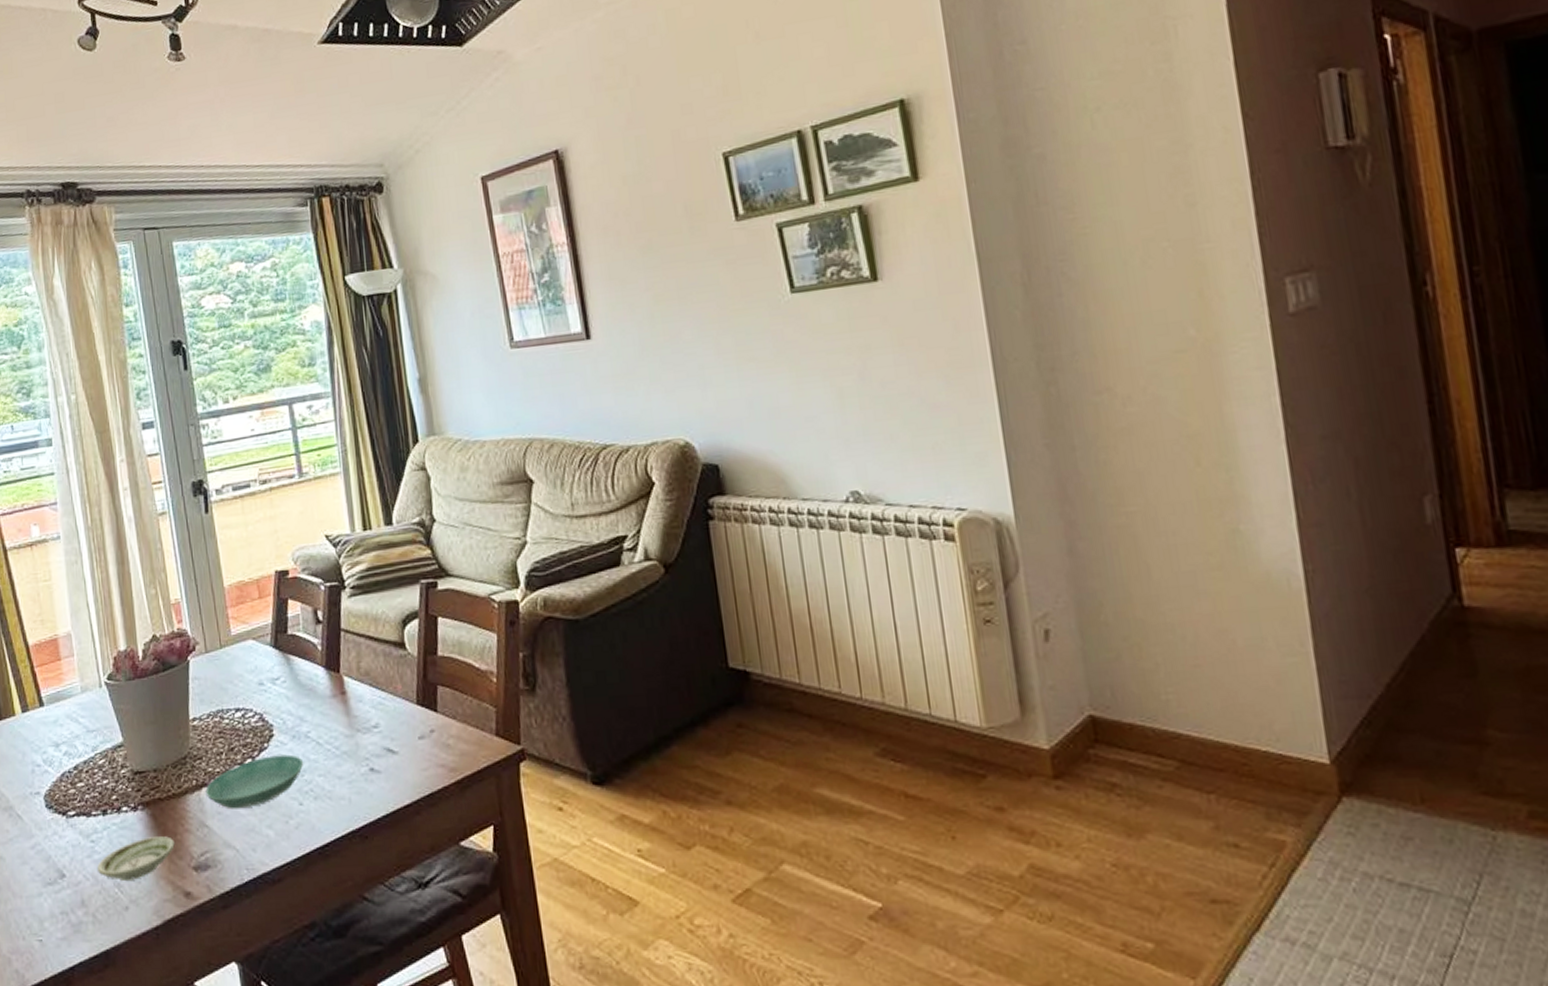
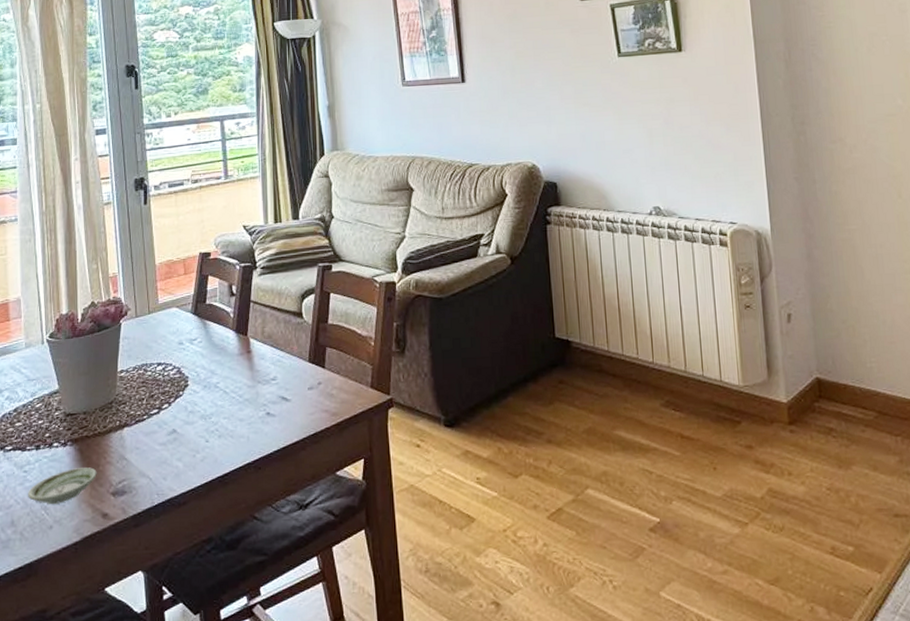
saucer: present [205,754,304,809] -> none [127,401,212,445]

